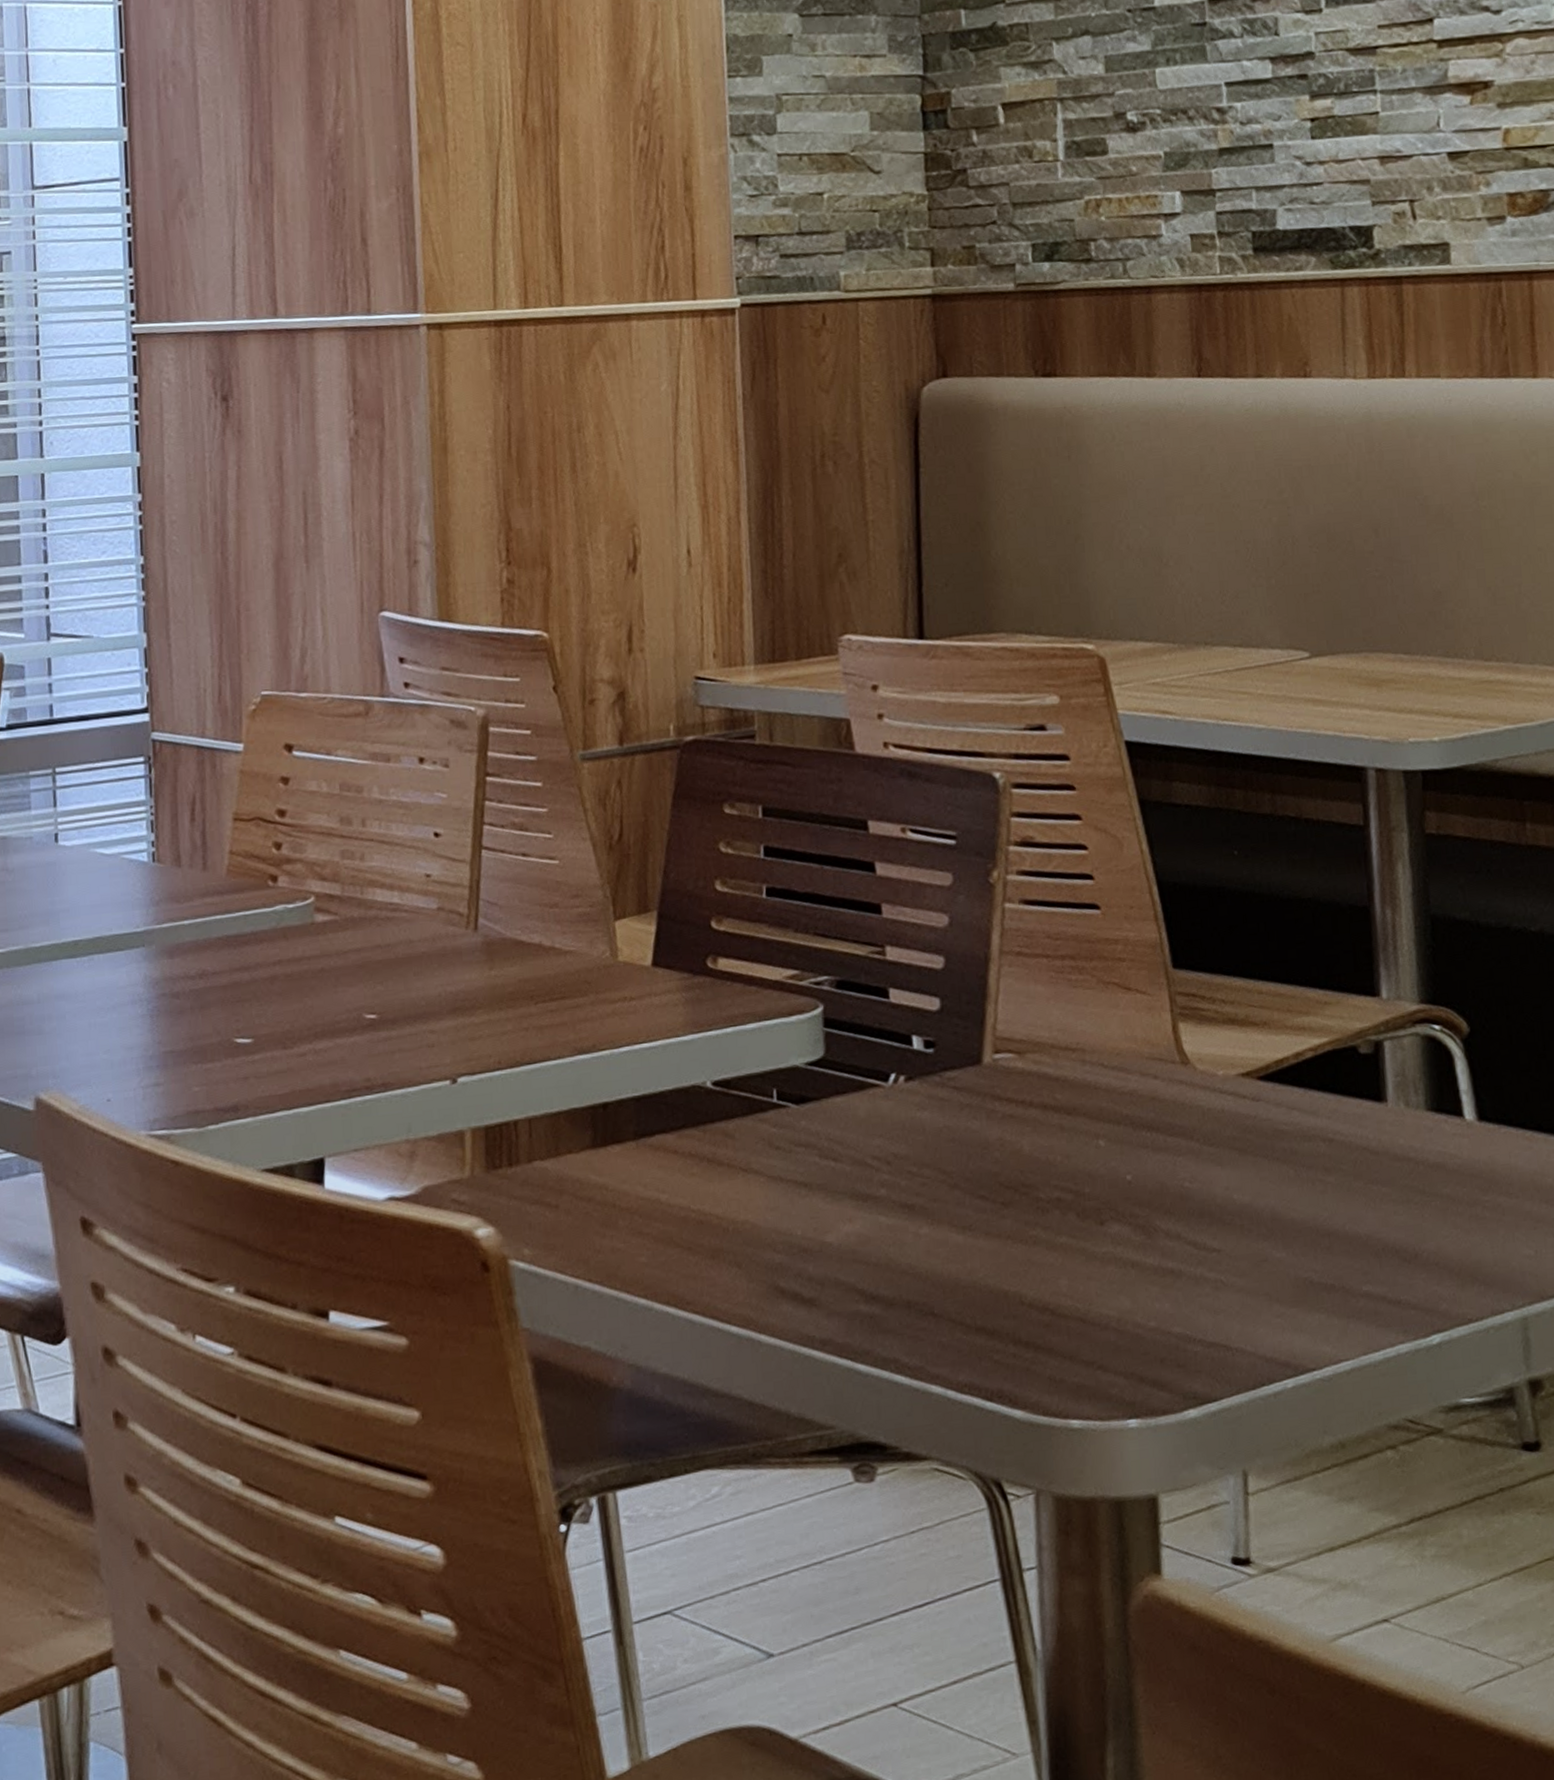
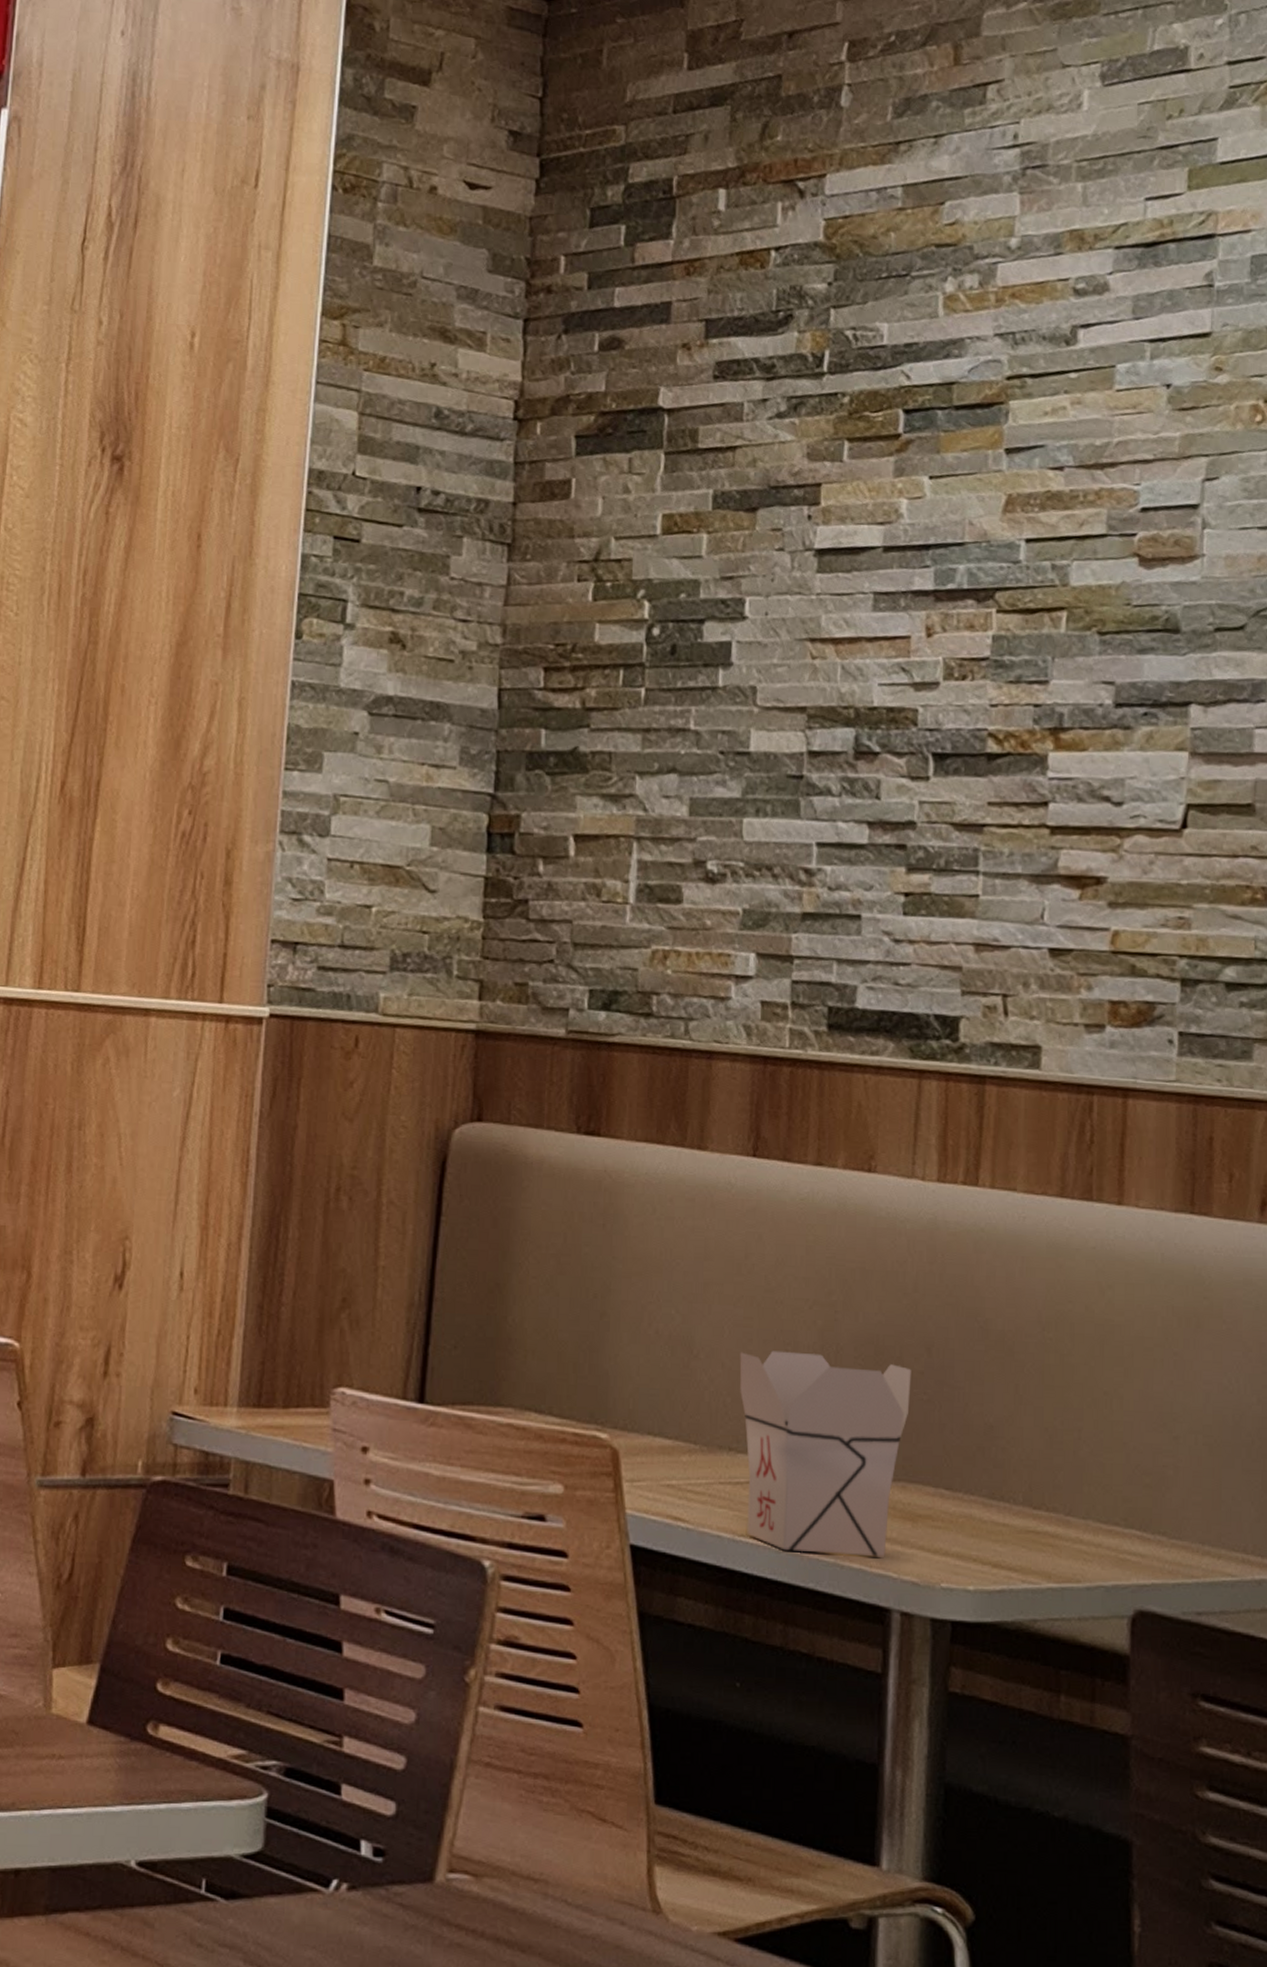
takeout container: none [1205,548,1364,728] -> present [739,1350,912,1557]

